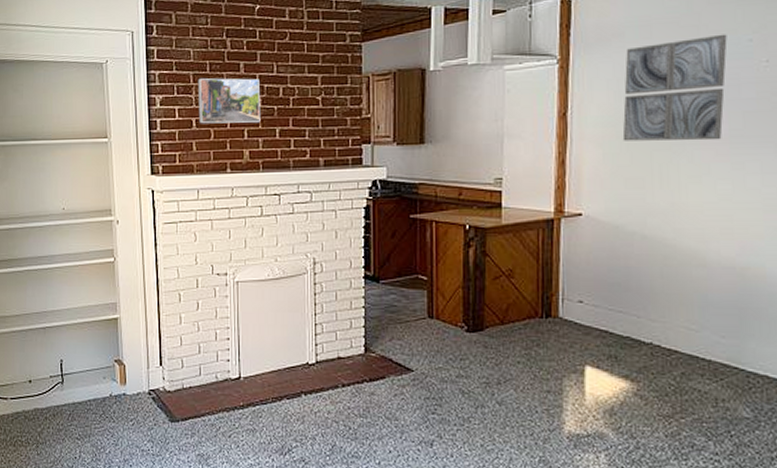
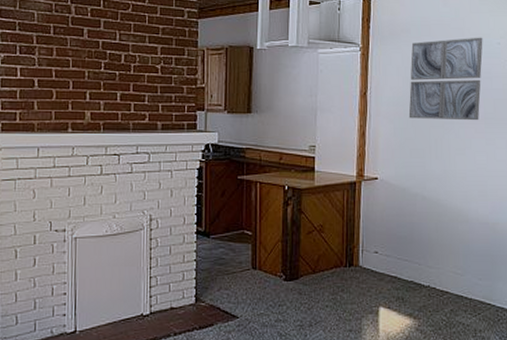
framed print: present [197,78,261,124] -> none [40,41,103,86]

